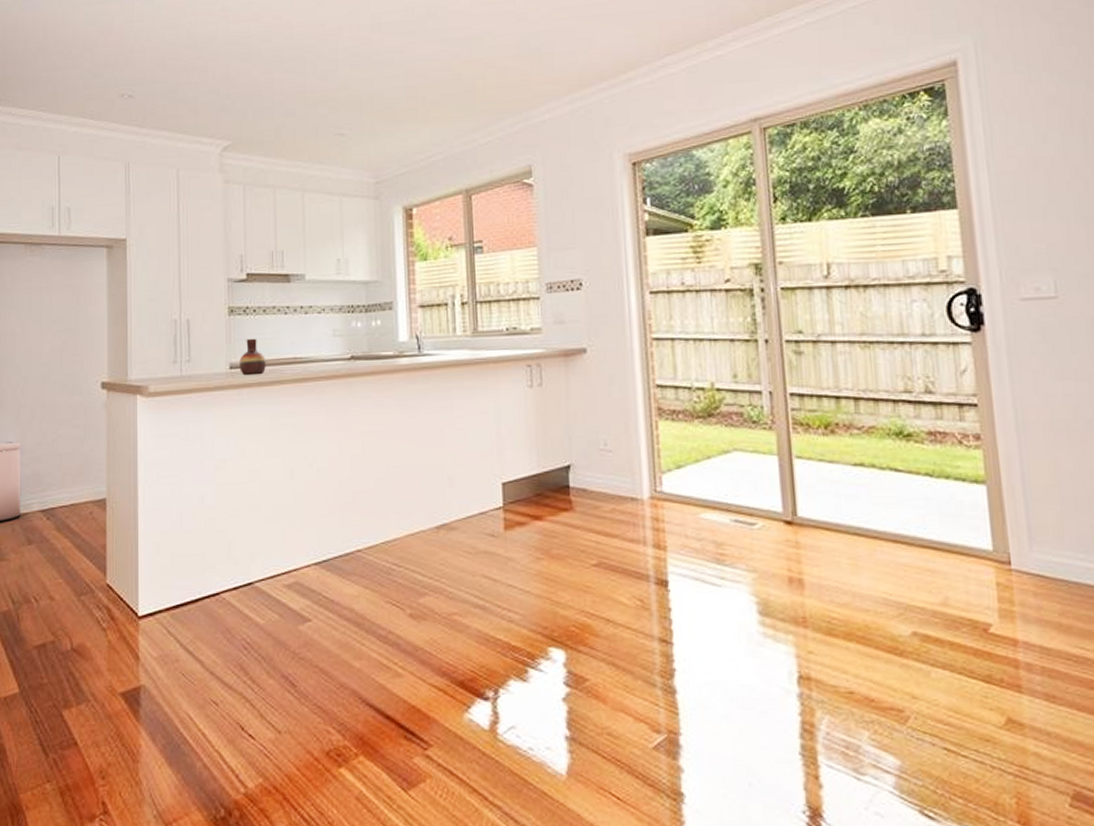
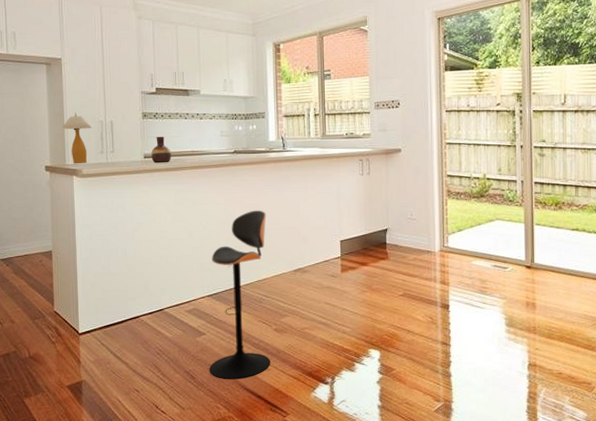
table lamp: none [122,309,164,379] -> present [60,112,93,164]
bar stool: none [316,439,404,688] -> present [209,210,271,379]

